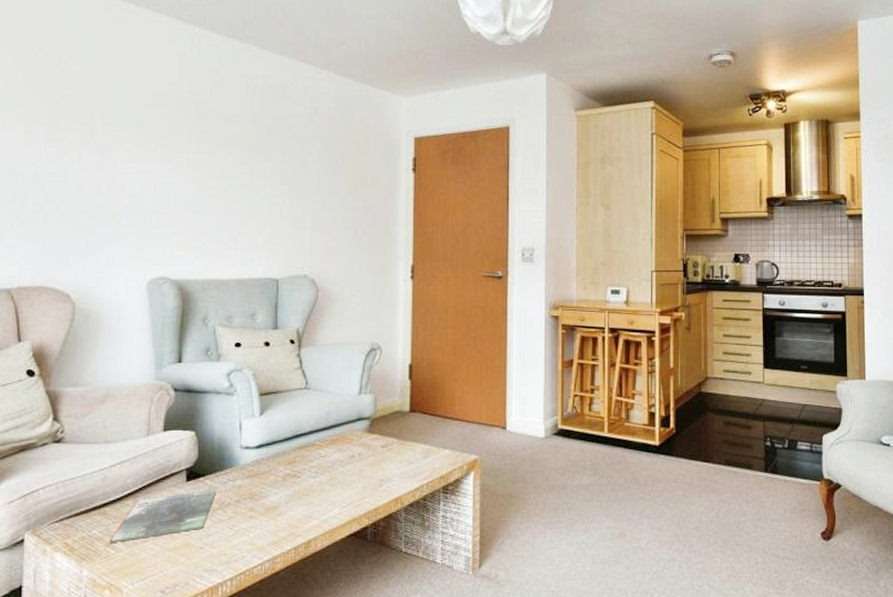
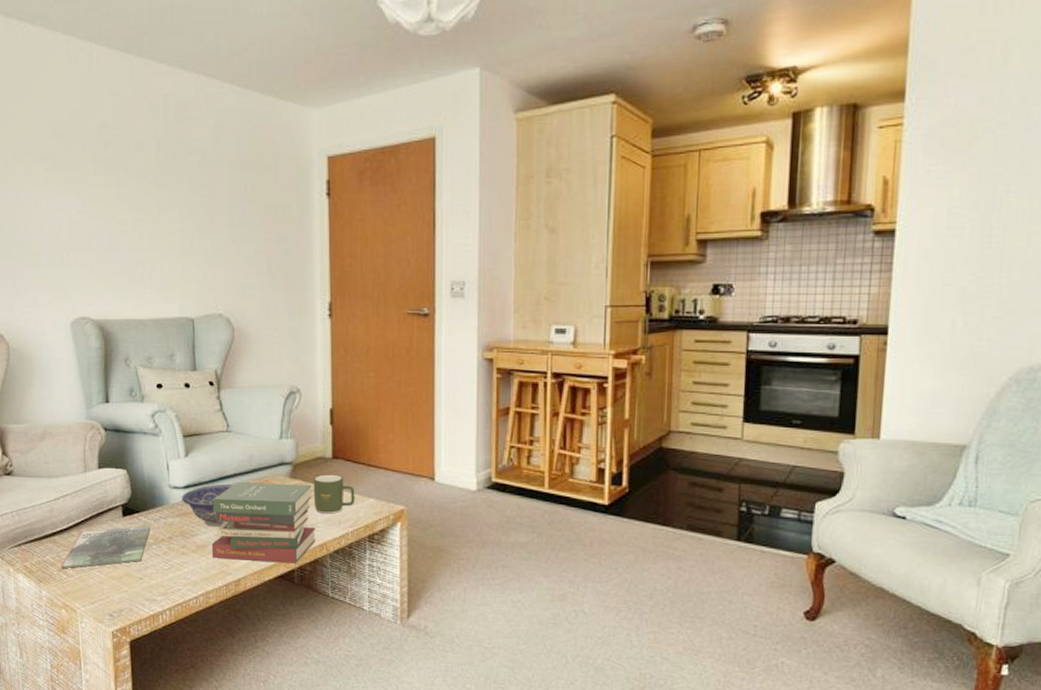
decorative bowl: none [253,441,309,487] -> present [182,483,234,527]
books: none [281,438,391,521] -> present [211,482,316,563]
mug: none [390,427,431,467] -> present [313,474,355,514]
kettle: present [754,260,780,287] -> none [738,291,773,325]

